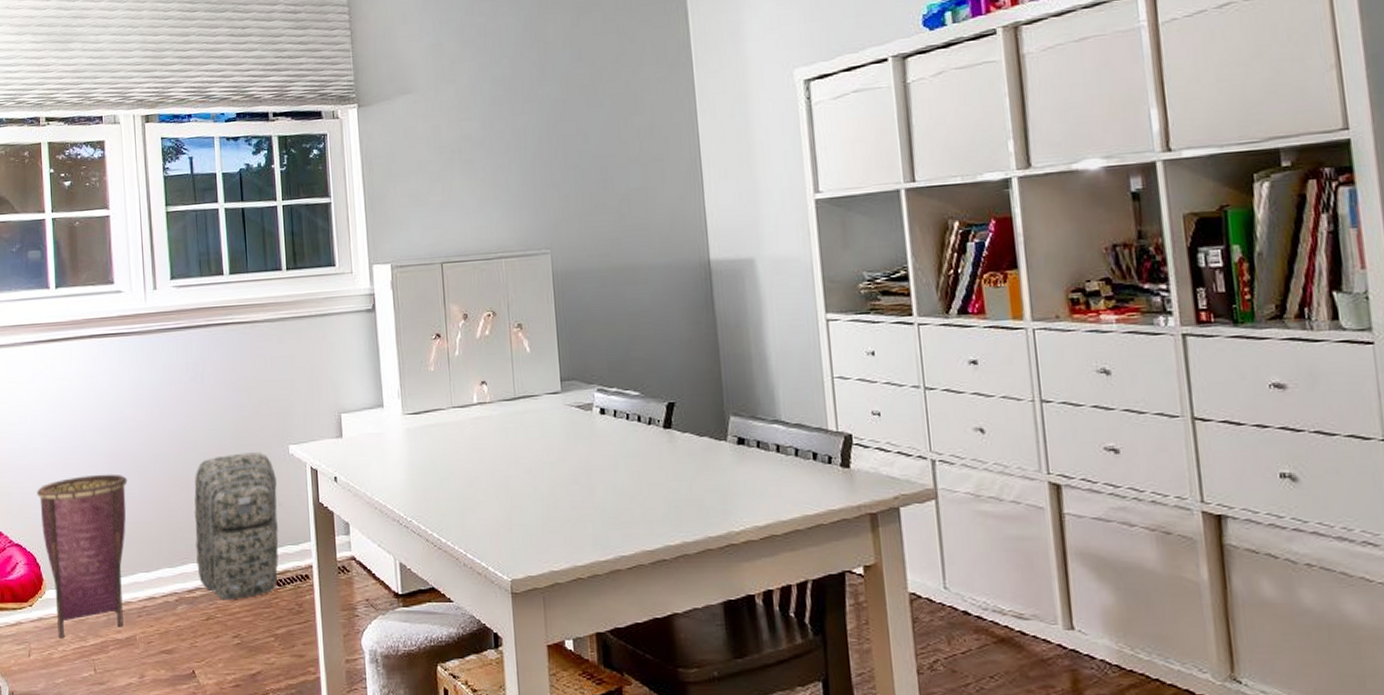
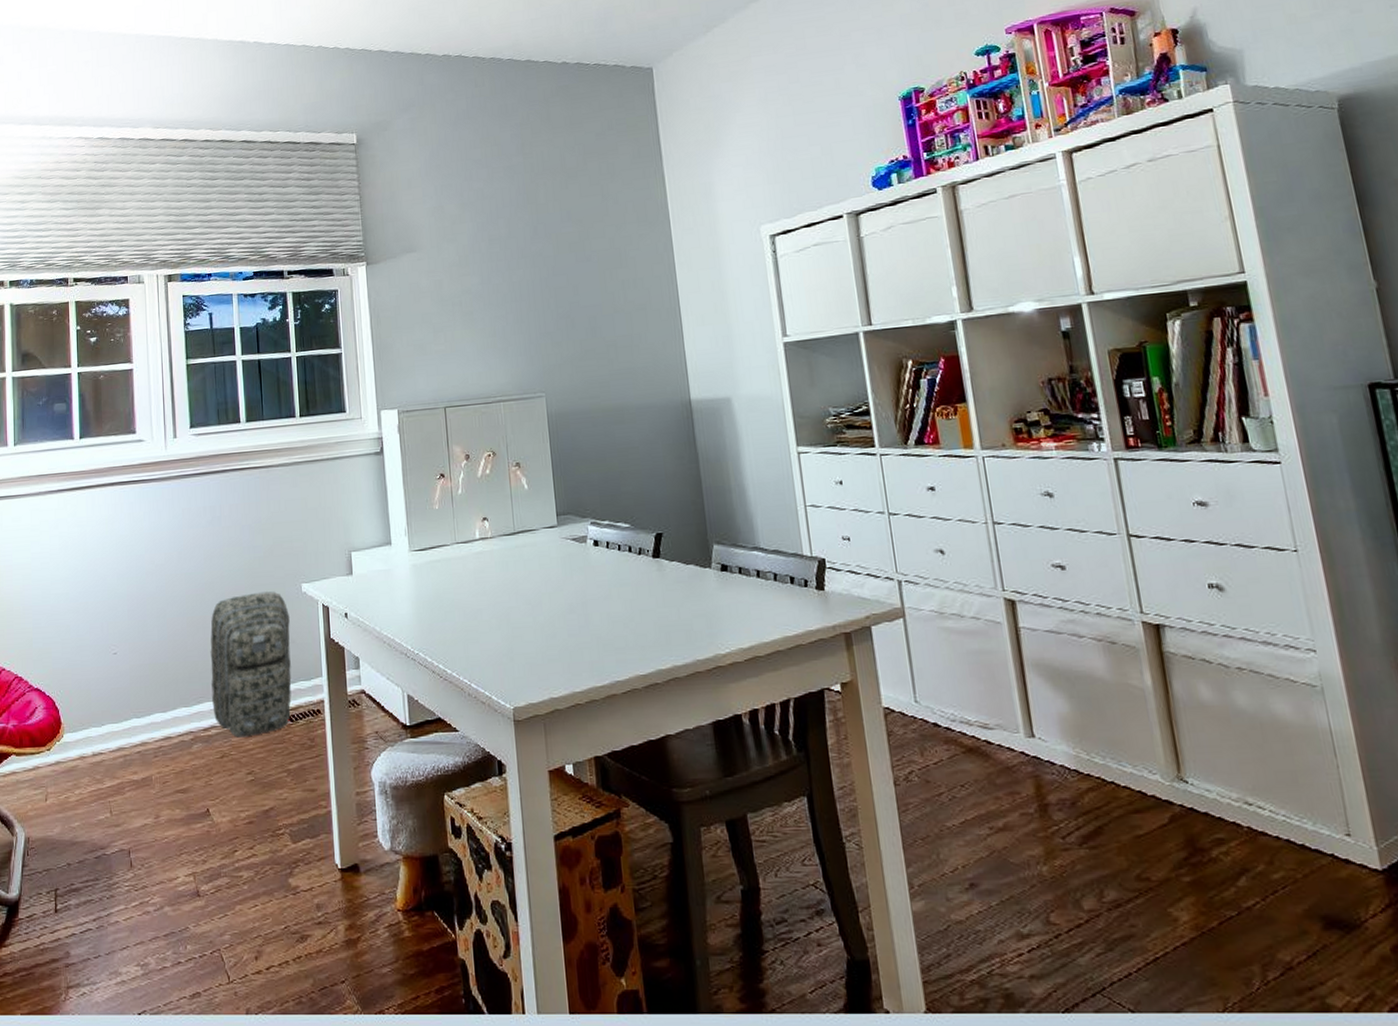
woven basket: present [37,474,128,639] -> none [57,616,146,782]

